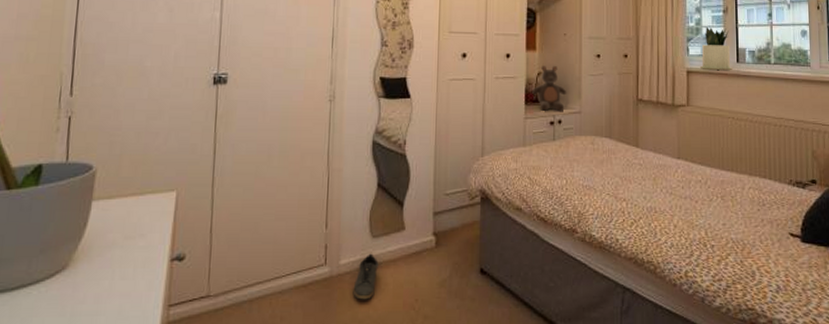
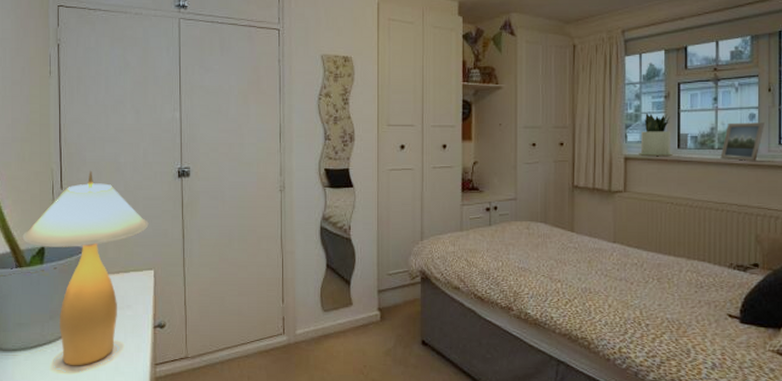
table lamp: none [15,74,174,311] -> present [22,170,149,366]
shoe: present [353,253,379,300] -> none [308,325,330,365]
teddy bear: present [532,66,567,111] -> none [468,155,503,198]
picture frame: none [776,38,815,78] -> present [720,122,764,162]

